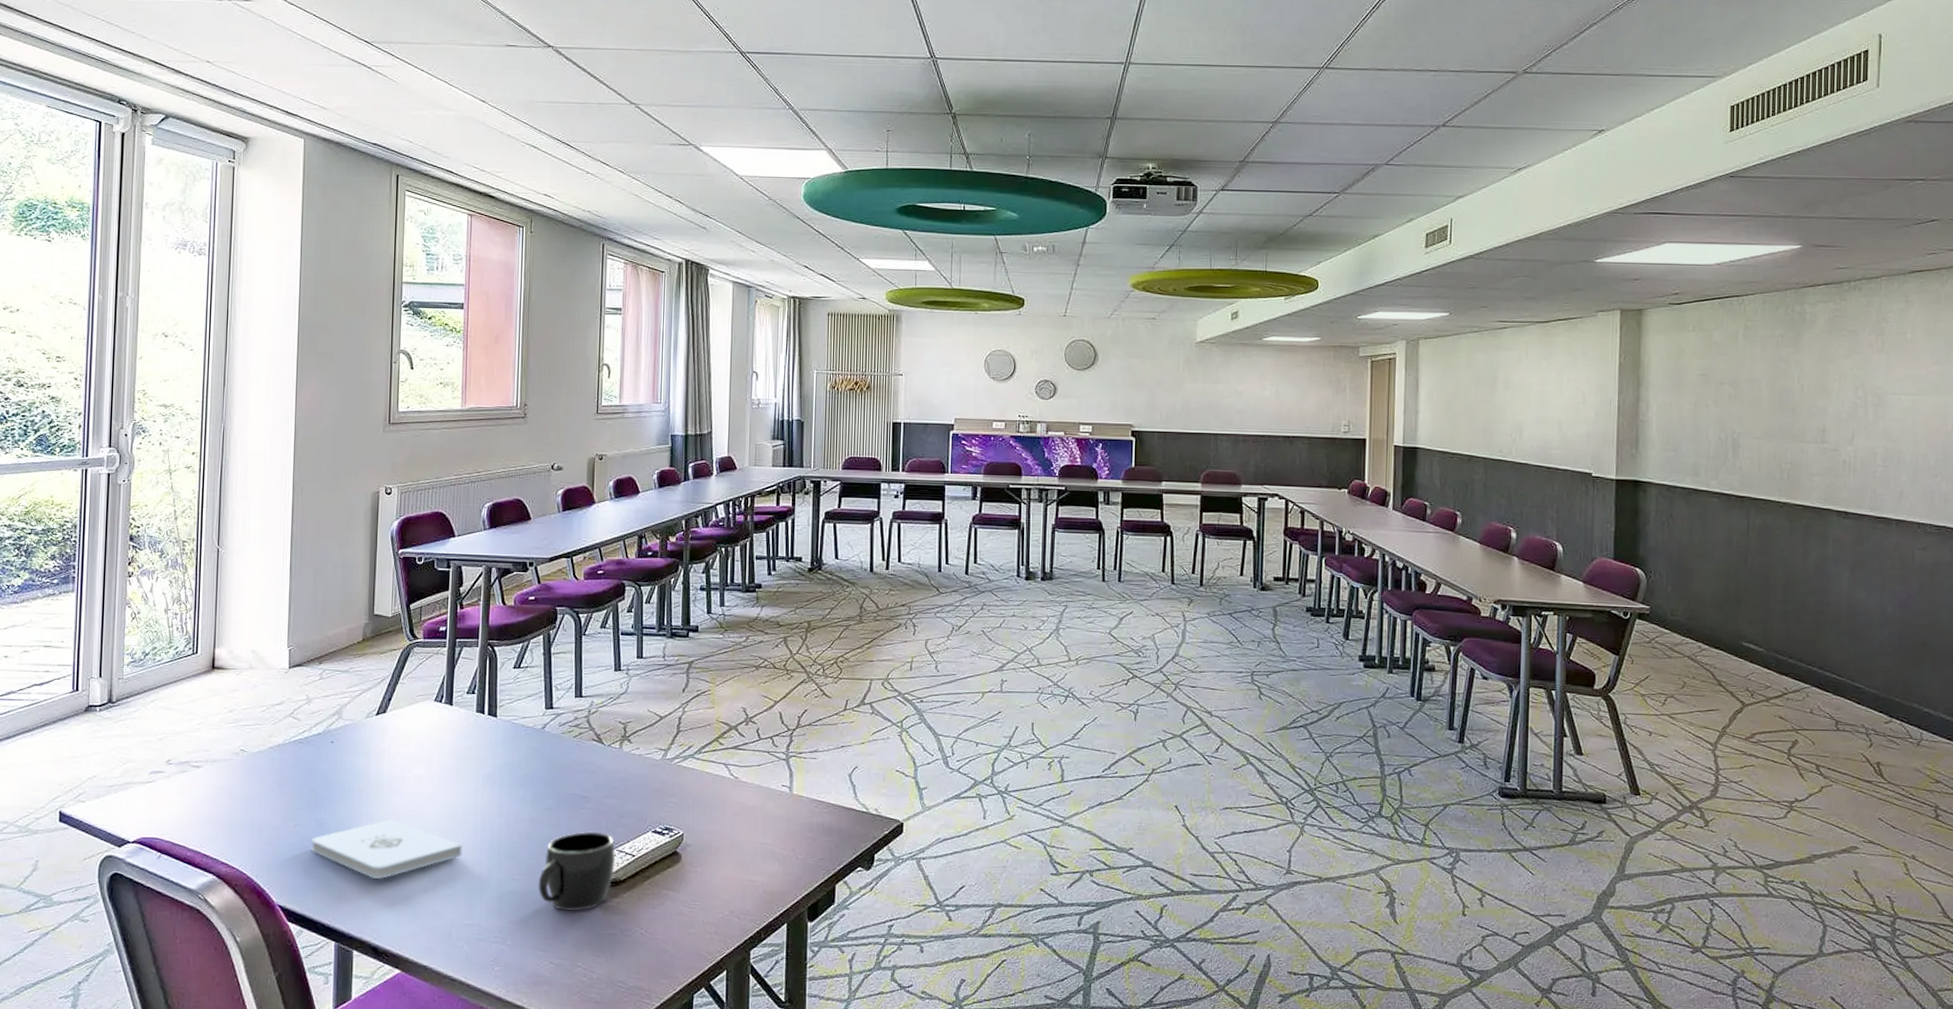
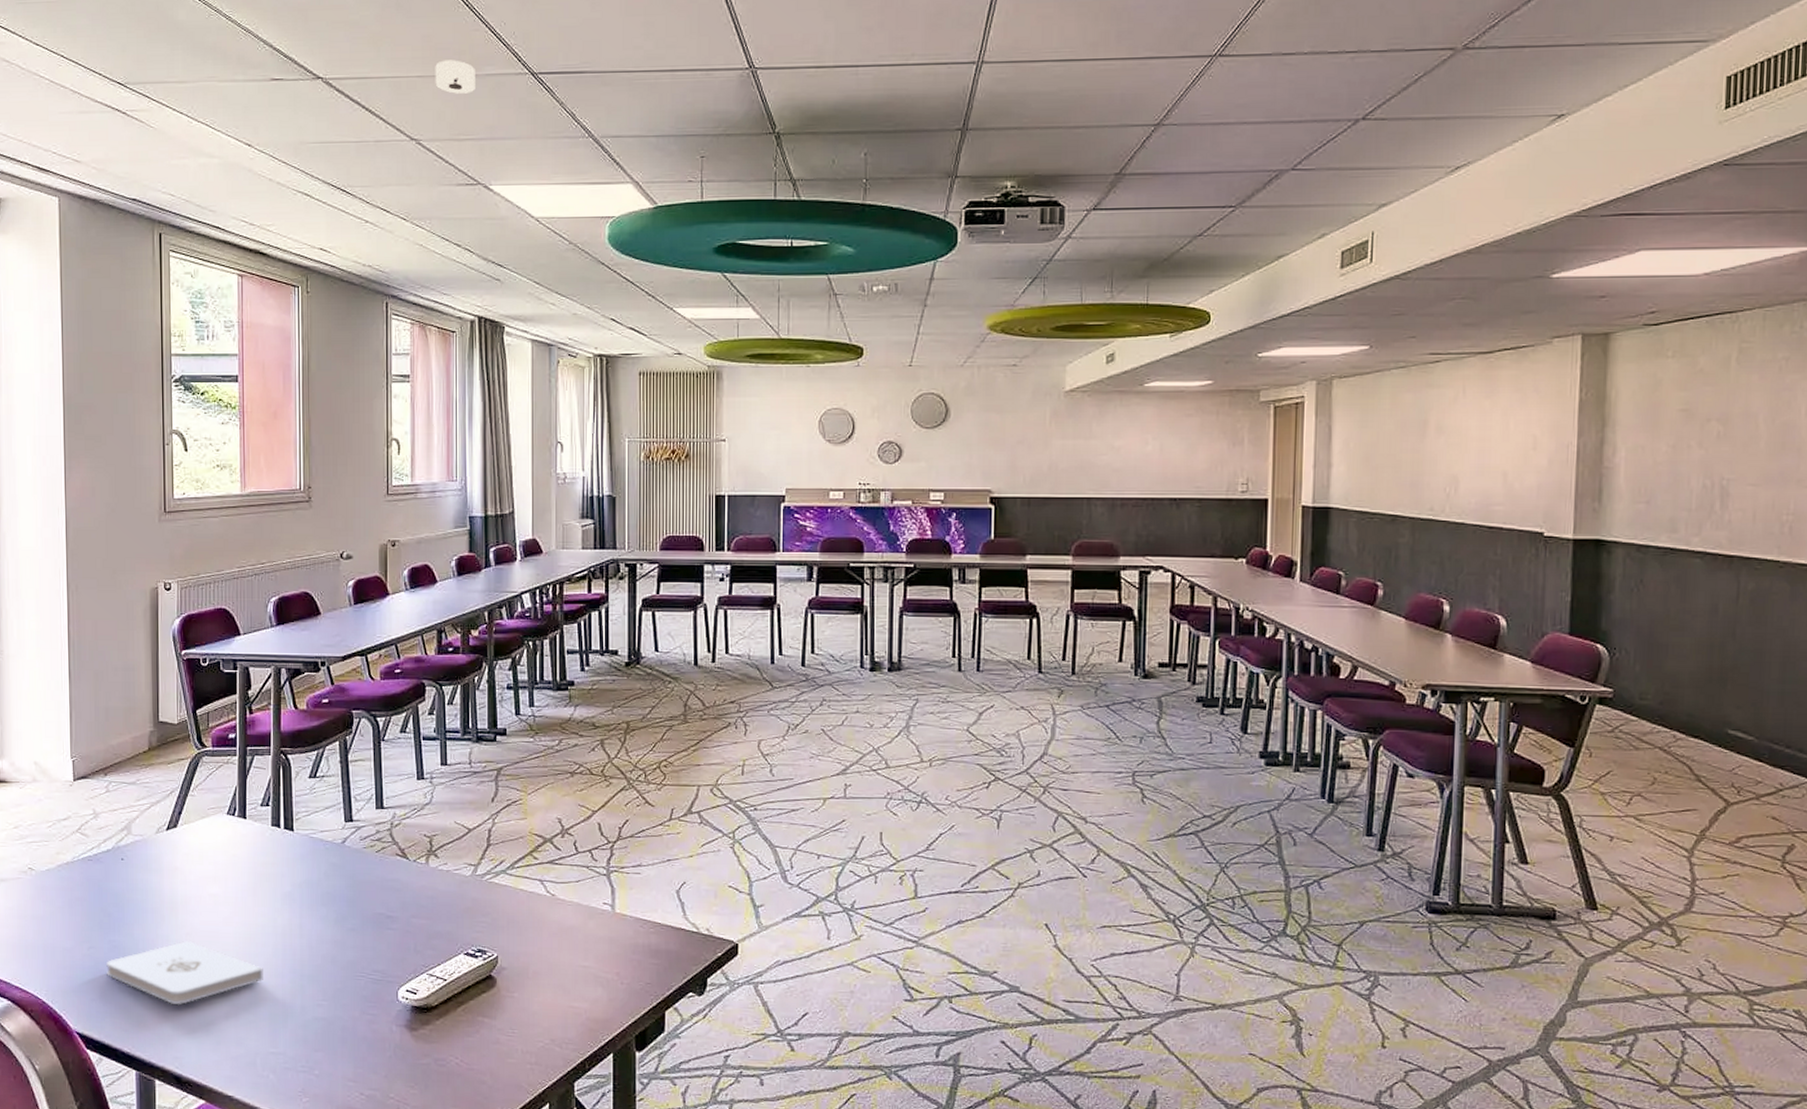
mug: present [538,831,616,911] -> none [345,953,426,1039]
smoke detector: none [654,37,691,67] -> present [435,60,475,94]

